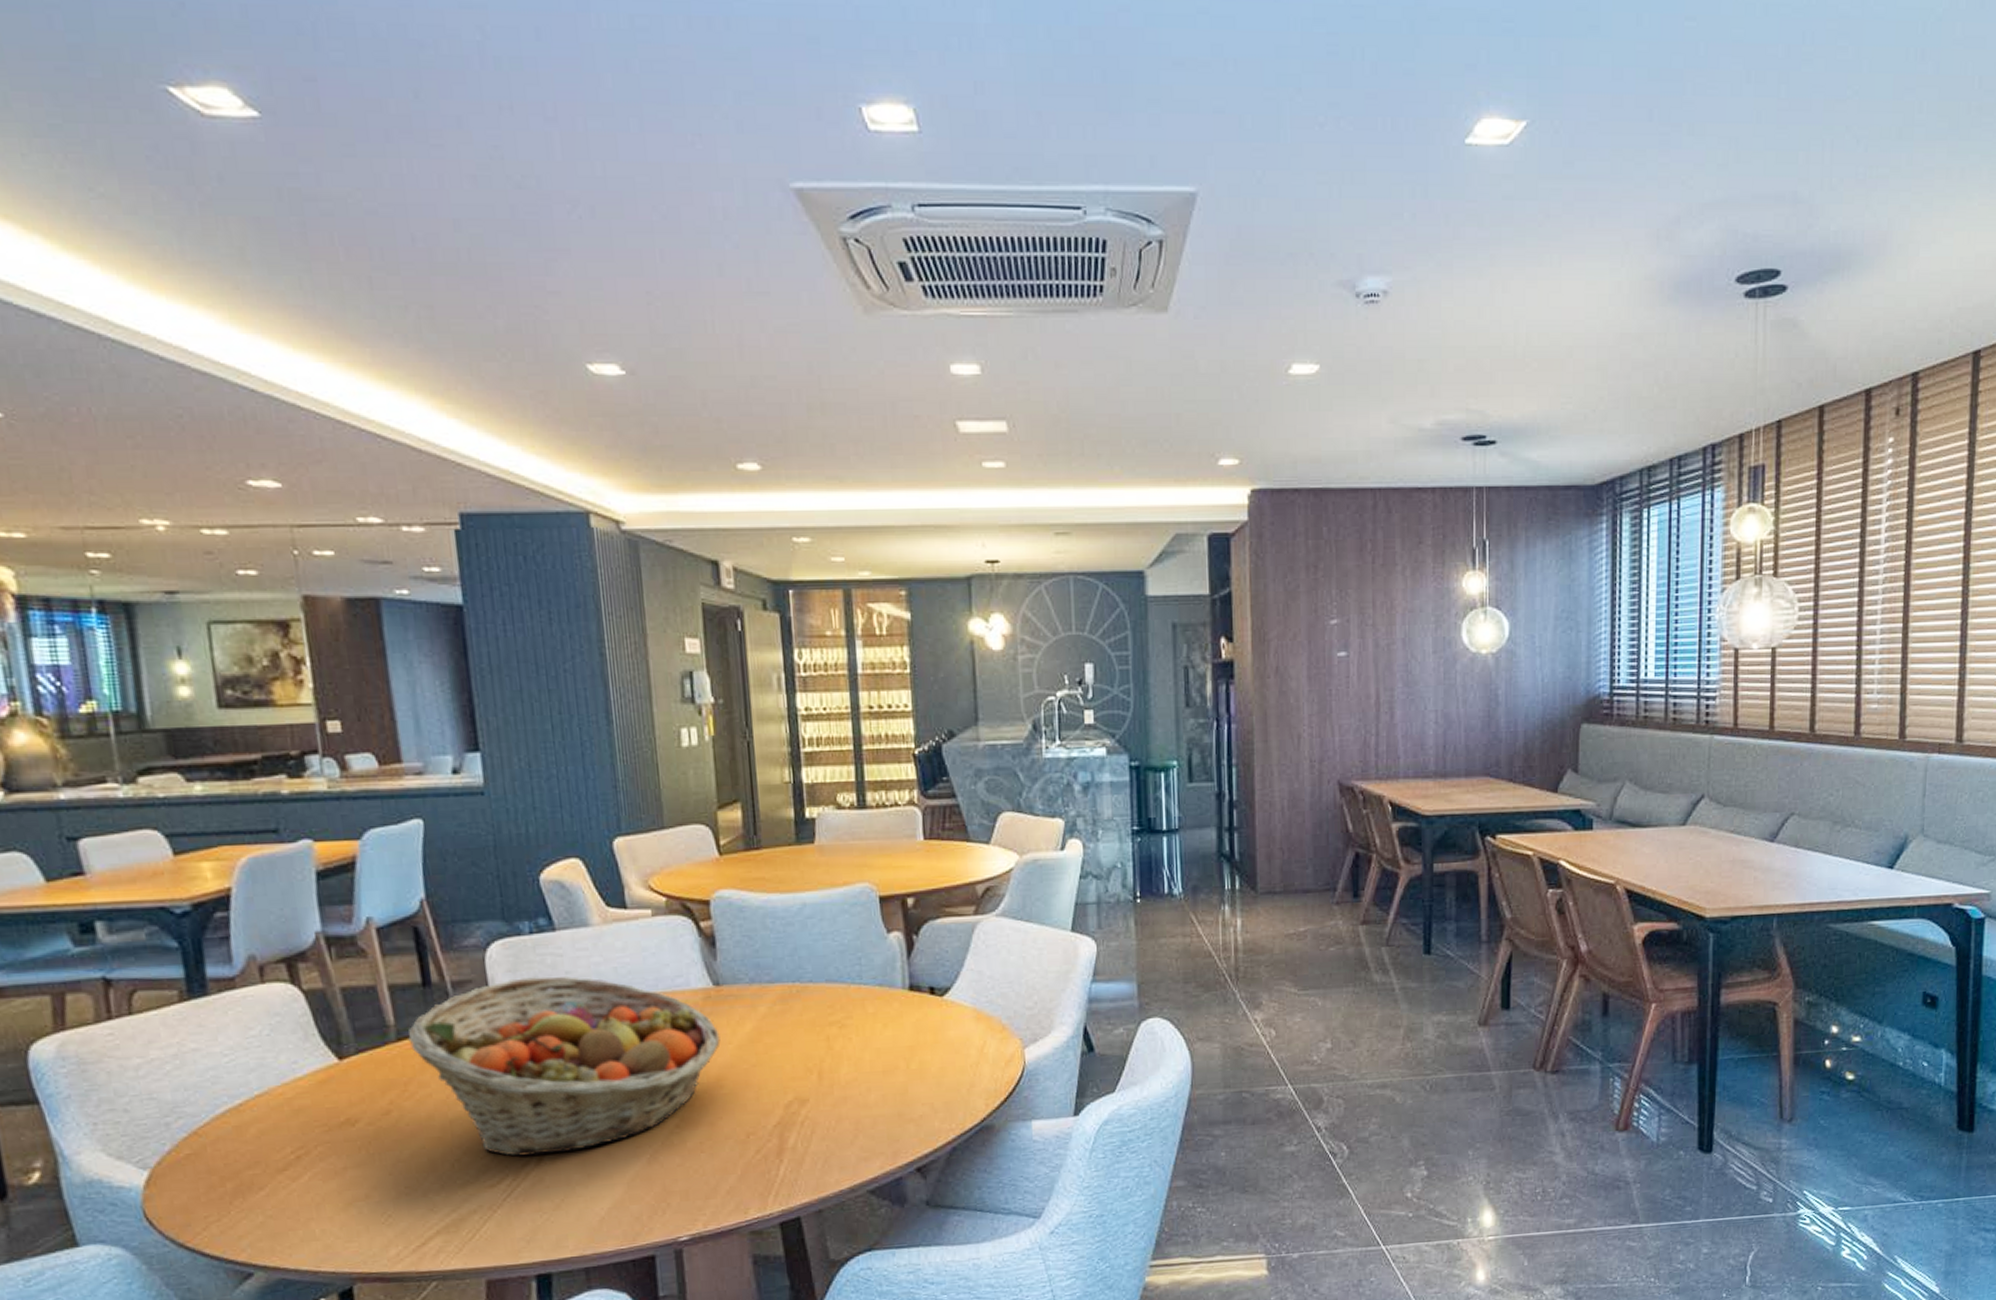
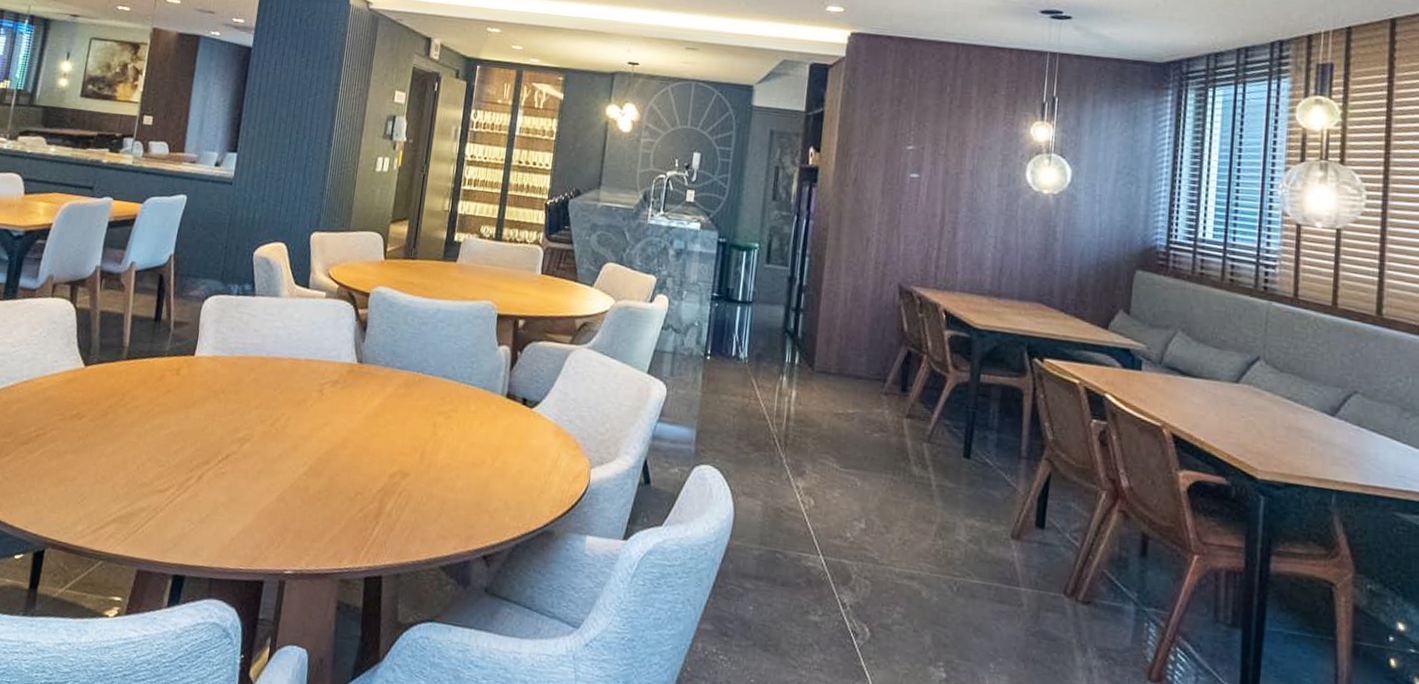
fruit basket: present [407,976,721,1157] -> none [134,327,354,477]

